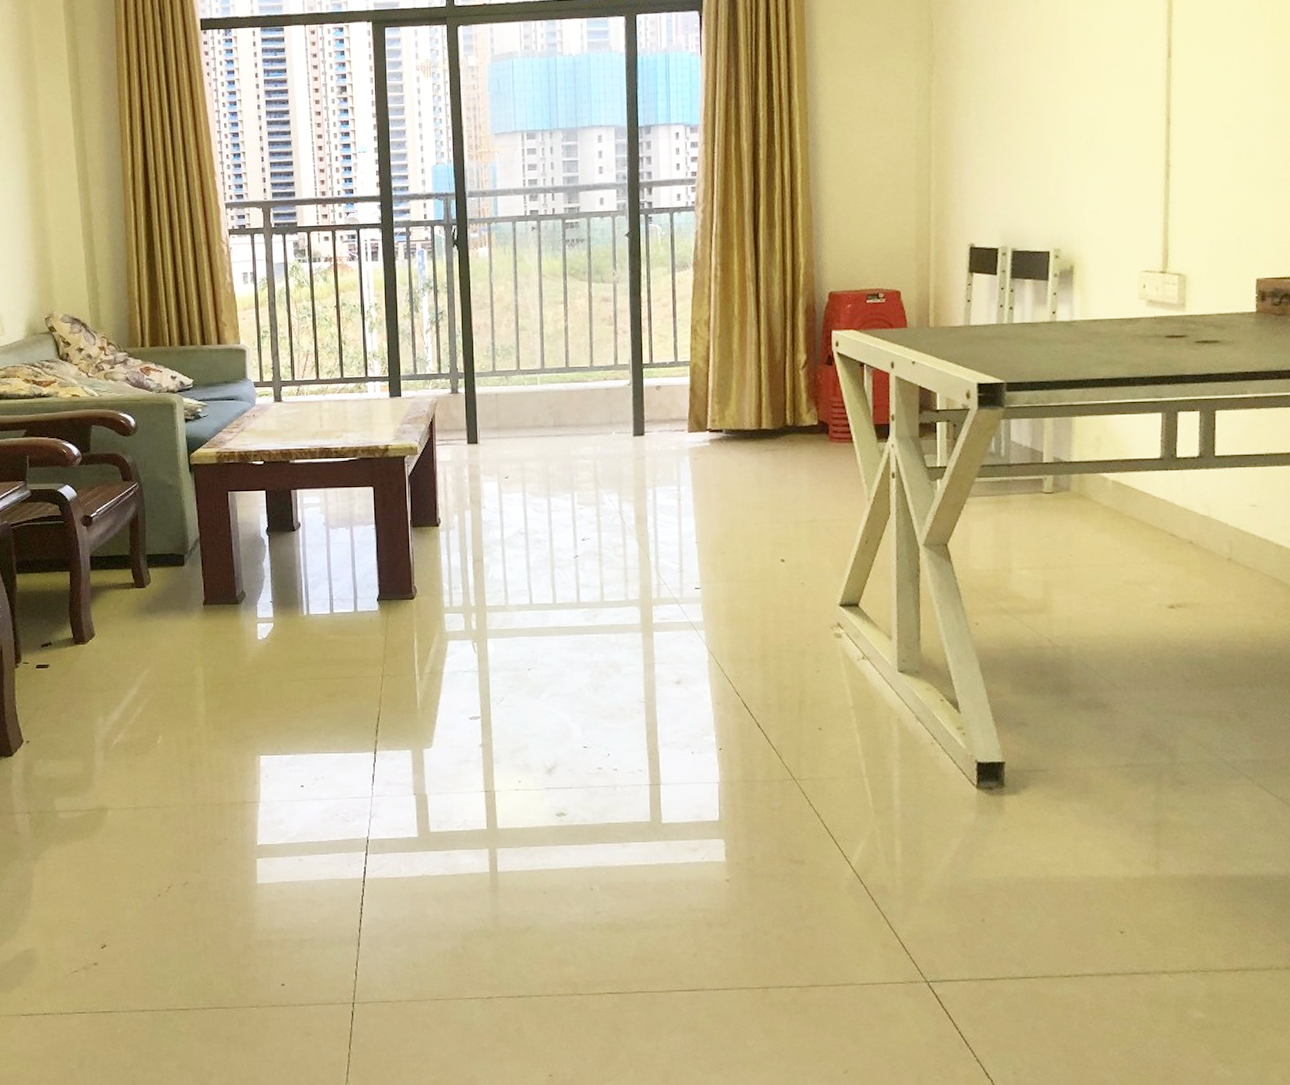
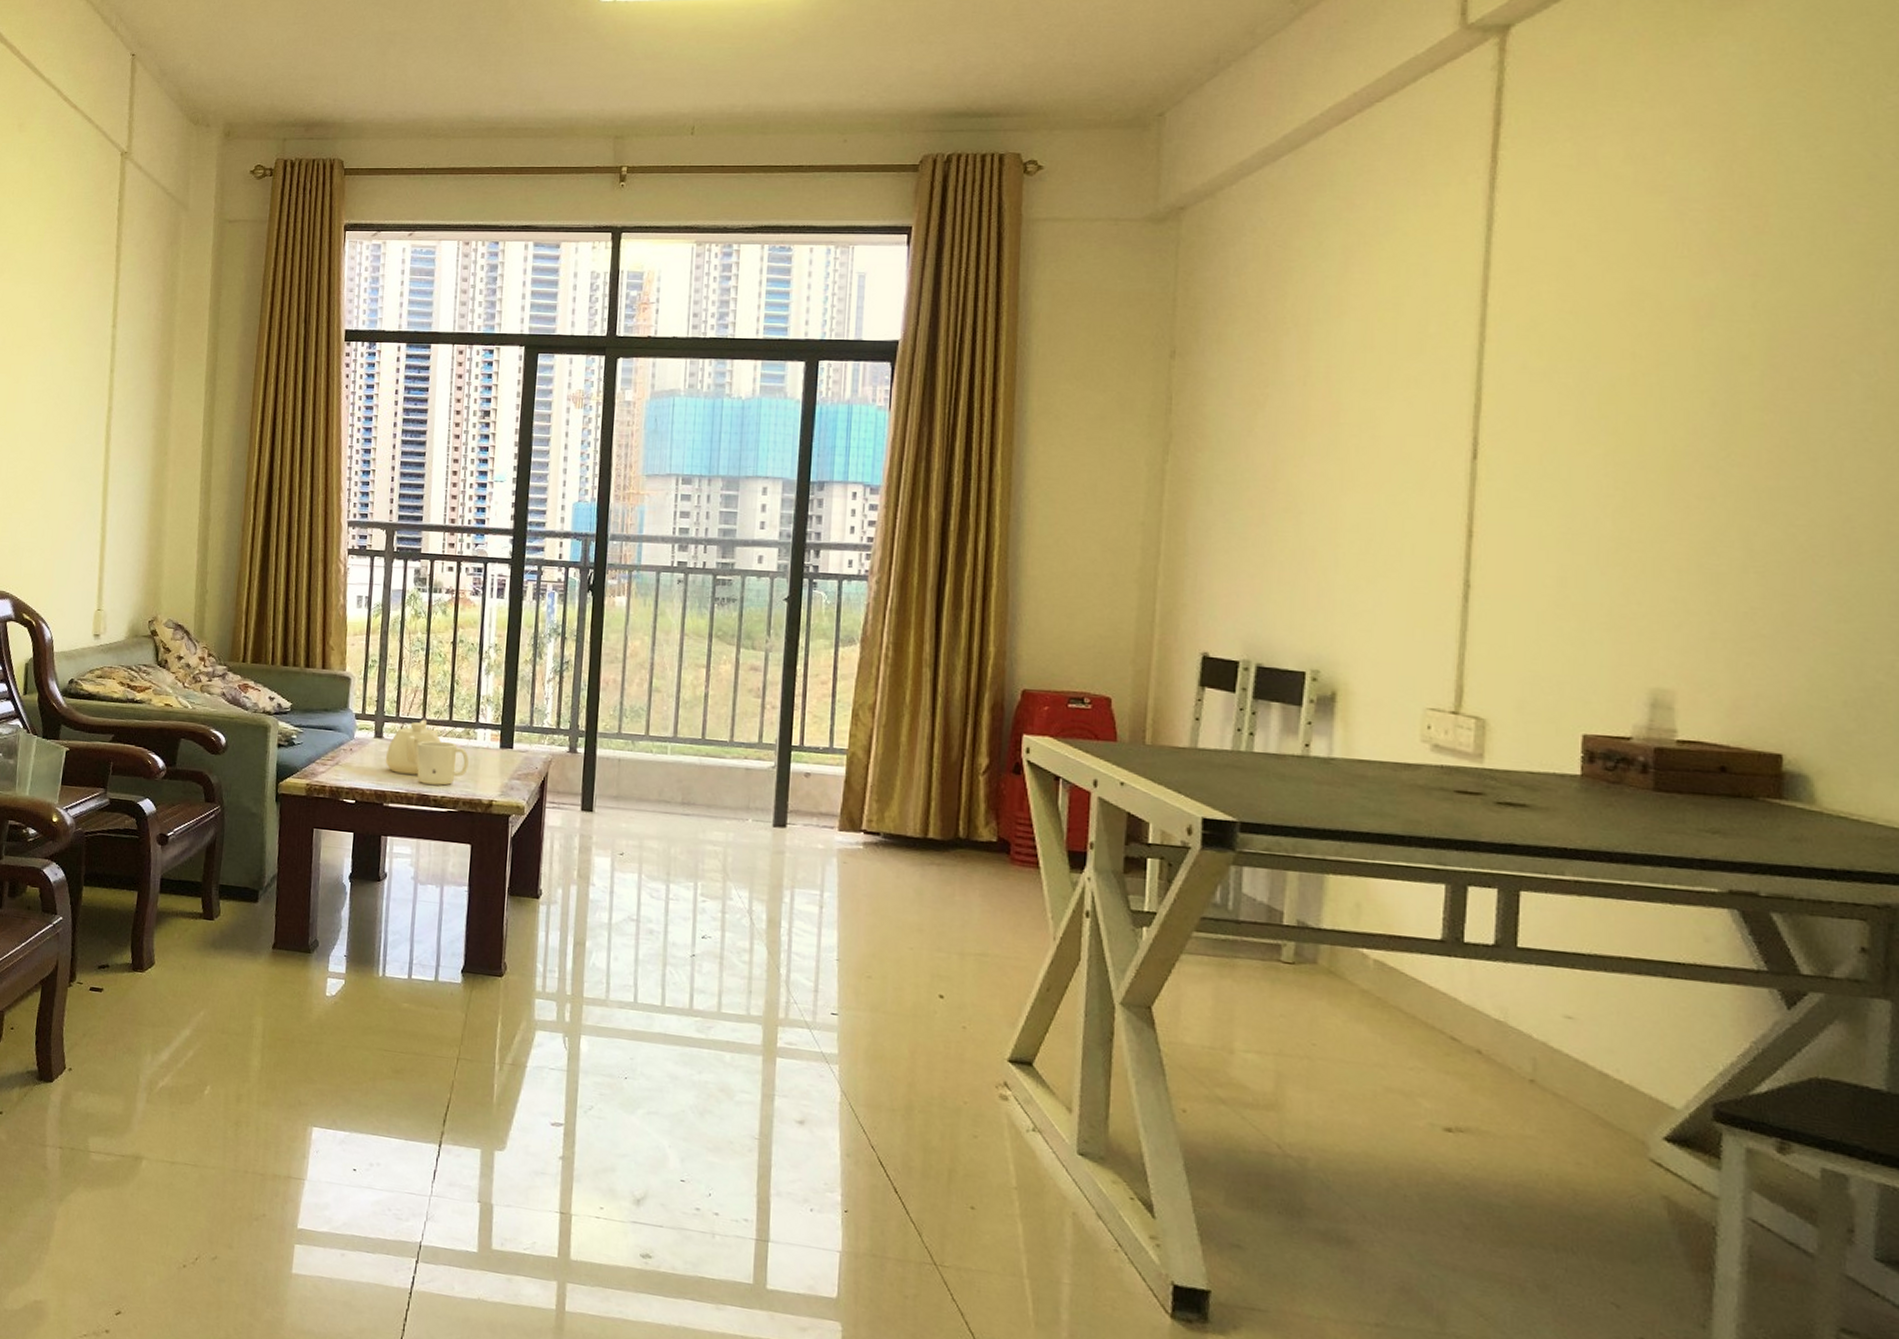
teapot: none [286,380,335,432] -> present [385,719,441,775]
mug: none [314,397,363,438] -> present [416,741,469,786]

